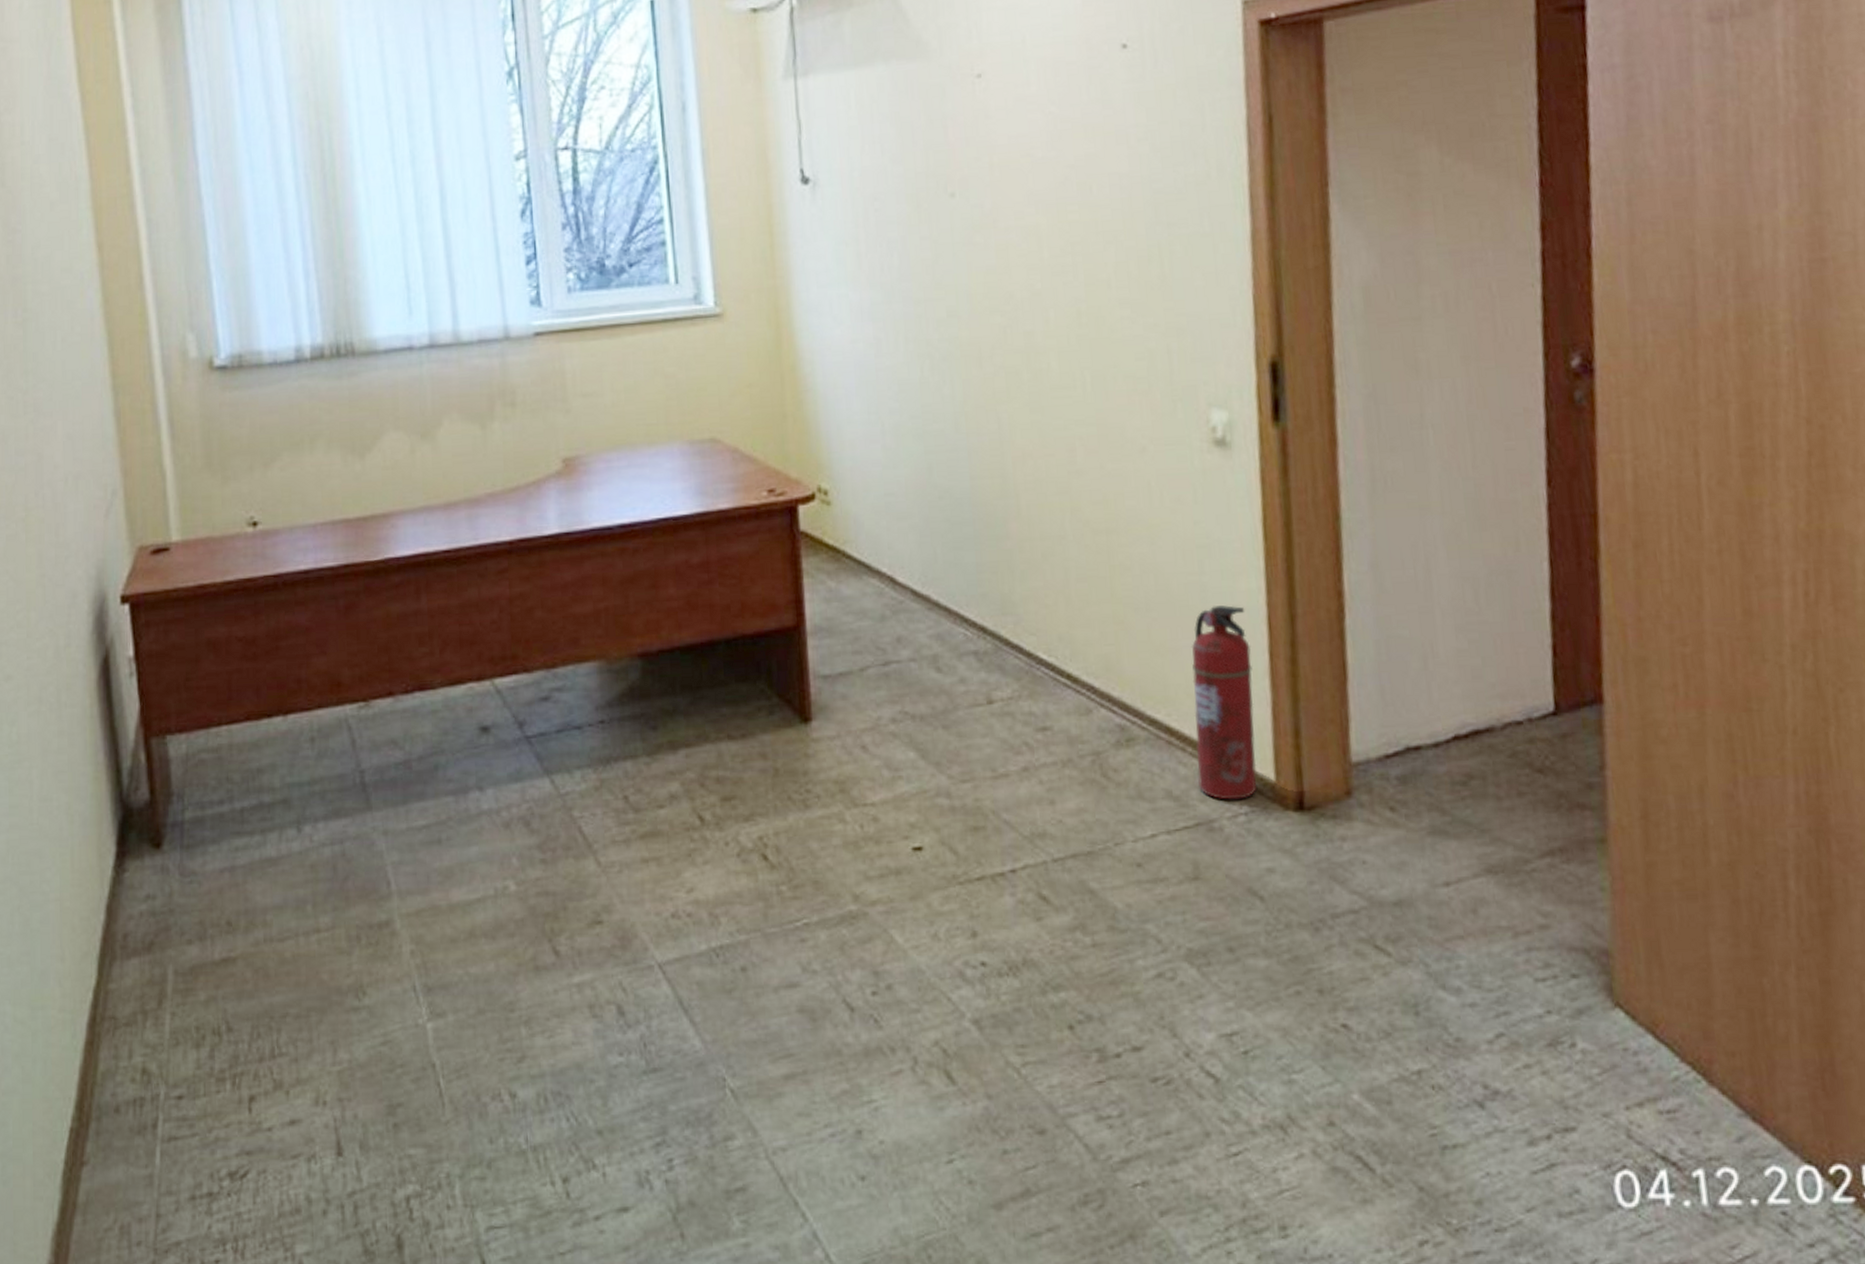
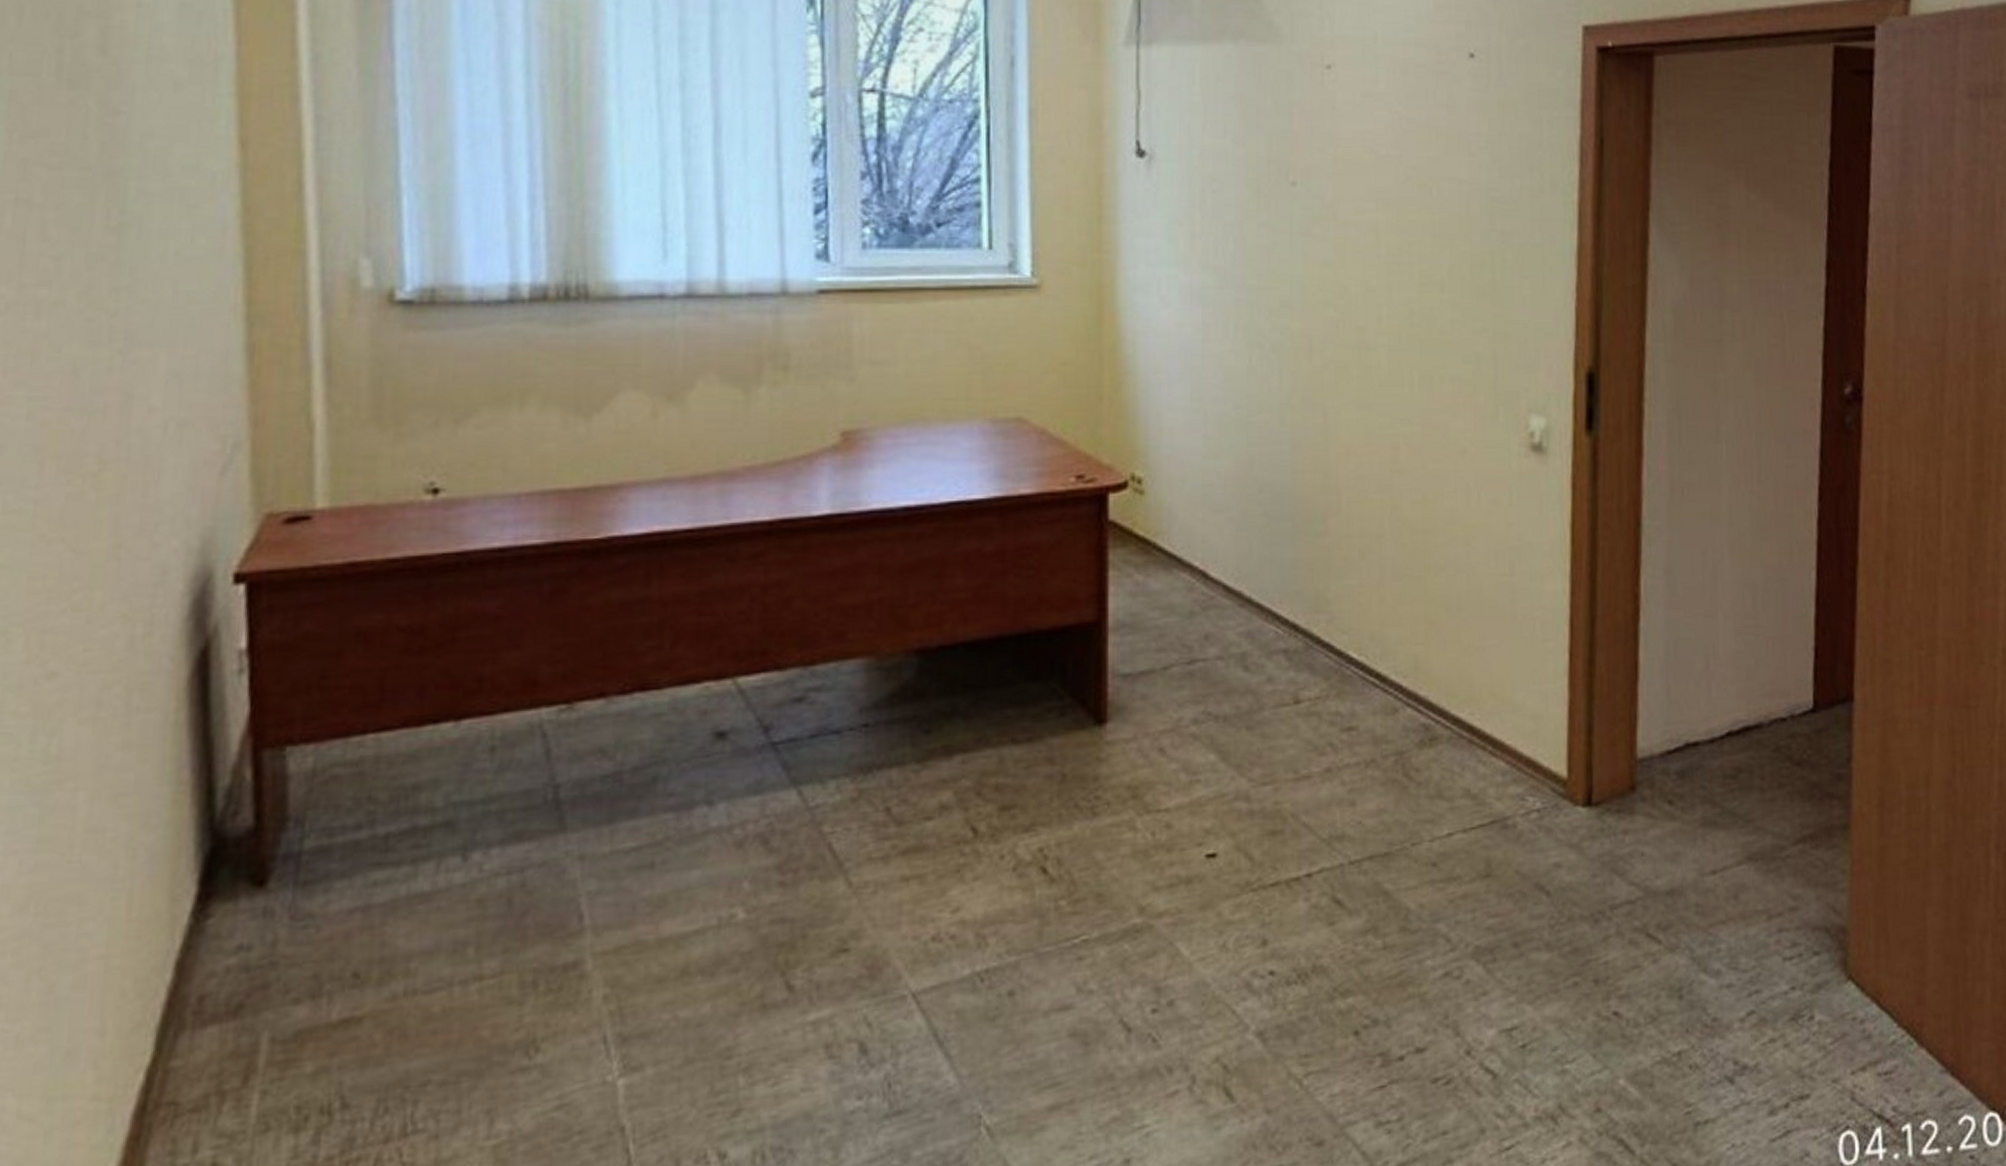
fire extinguisher: present [1191,605,1257,800] -> none [1495,606,1554,797]

